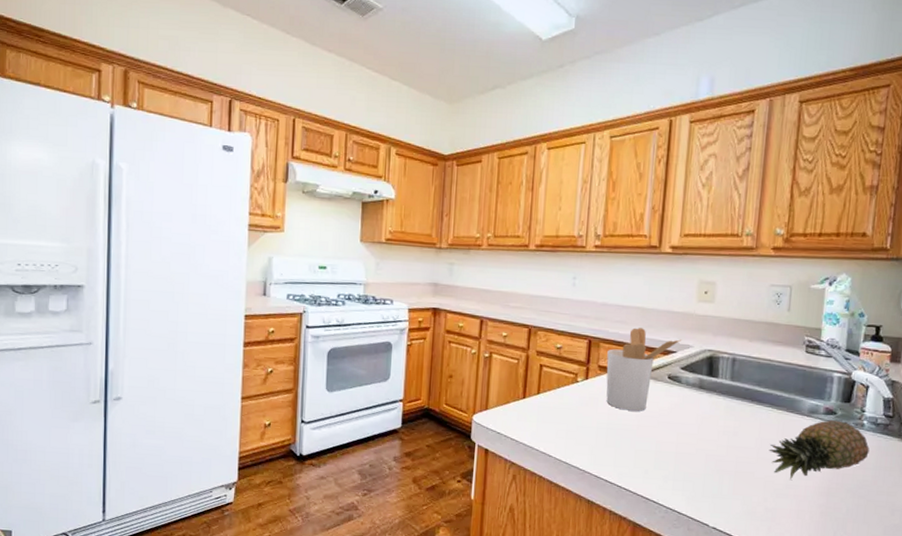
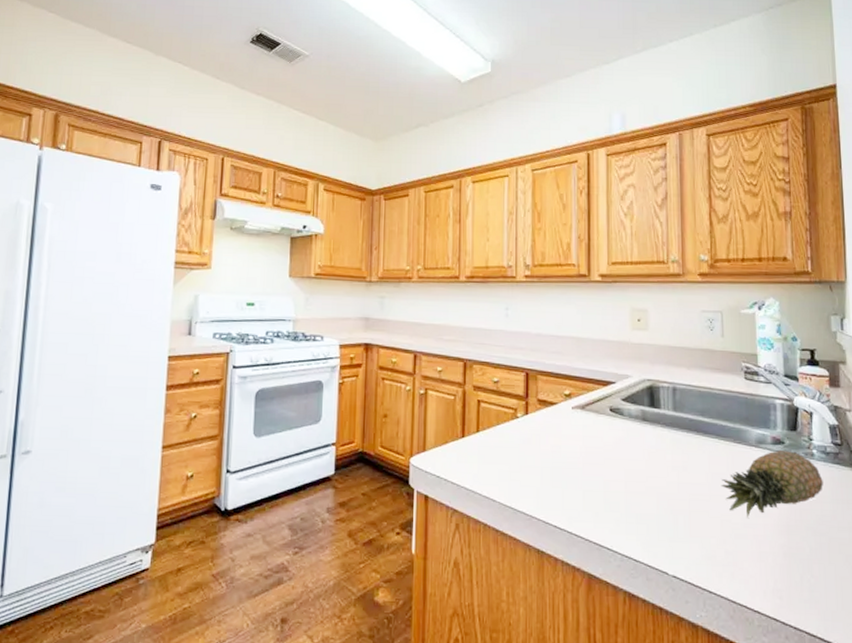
utensil holder: present [606,328,682,411] -> none [546,358,620,447]

